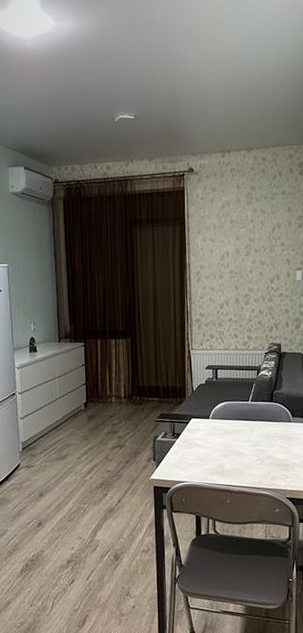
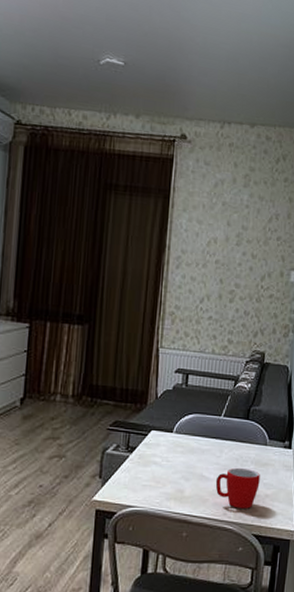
mug: none [250,442,288,477] -> present [215,467,260,509]

